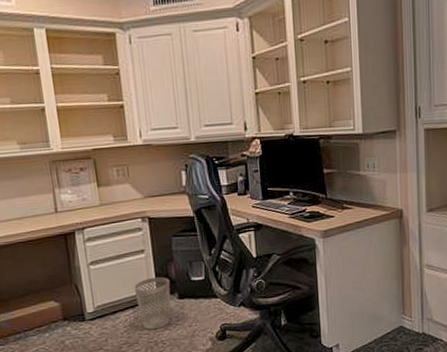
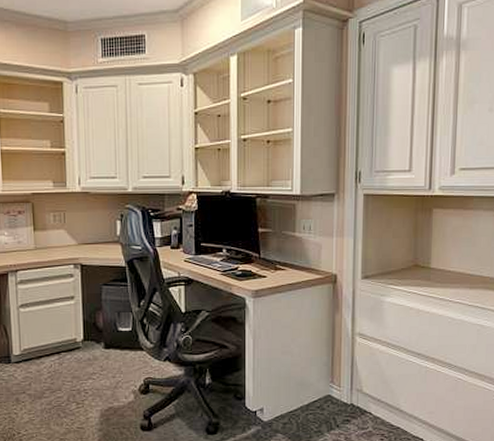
wastebasket: present [134,276,171,330] -> none [61,324,98,378]

